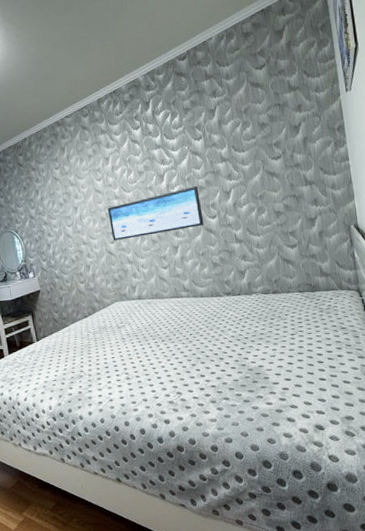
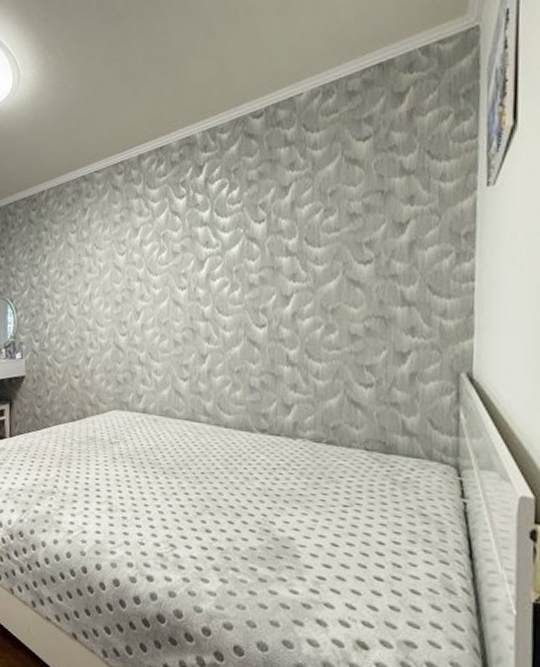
wall art: present [107,186,204,241] -> none [124,282,248,335]

